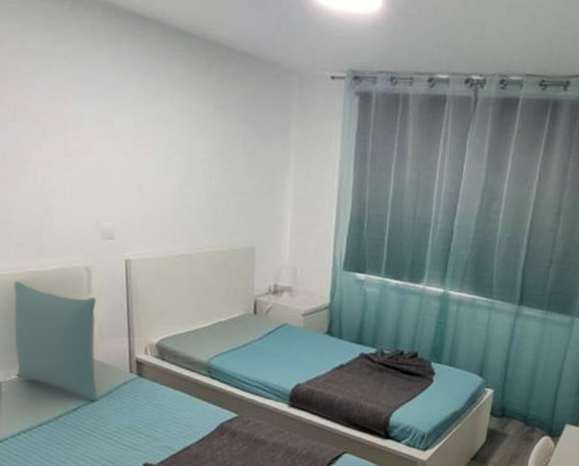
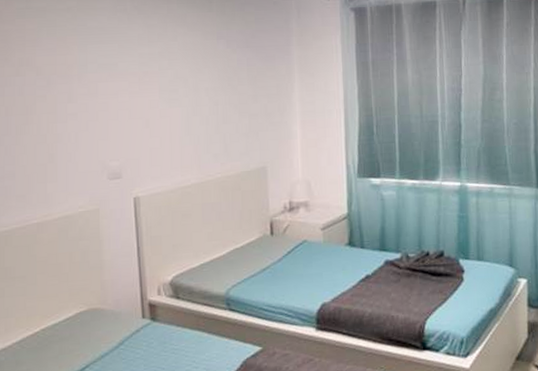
pillow: present [14,280,97,400] -> none [15,235,107,356]

